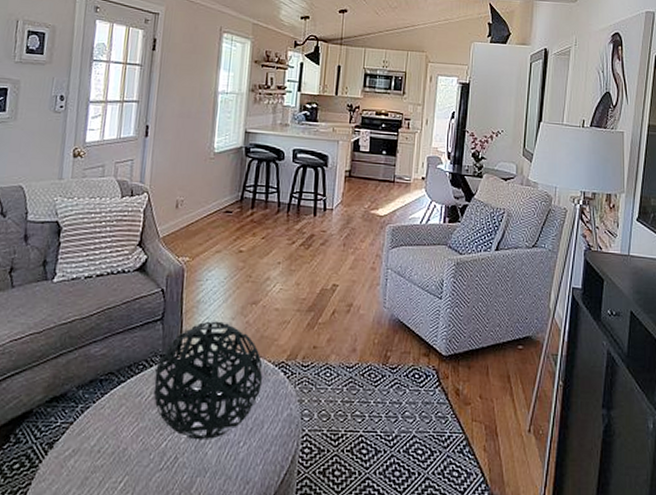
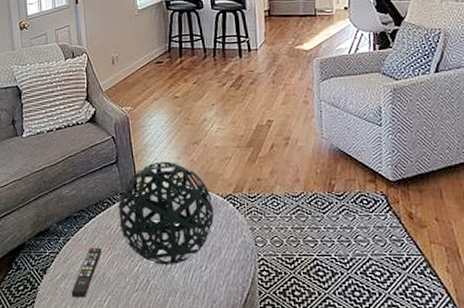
remote control: none [79,417,128,478] -> present [71,247,102,298]

